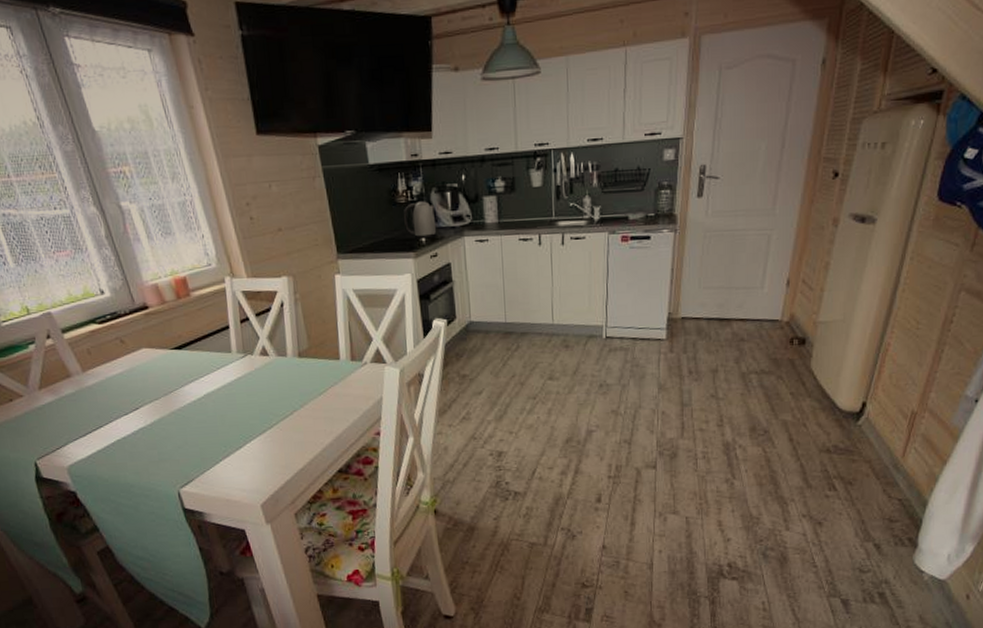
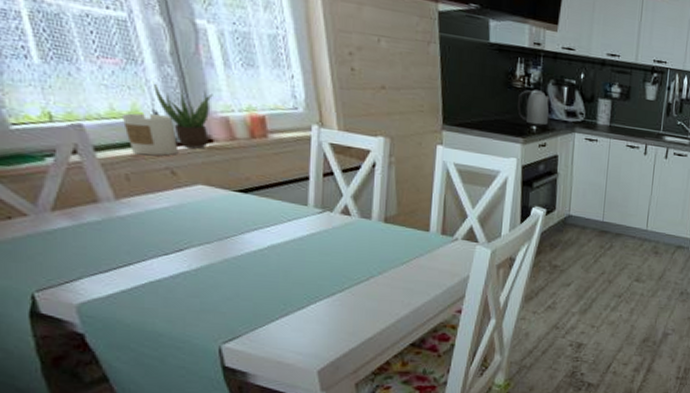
candle: none [77,289,124,330] -> present [121,108,179,156]
potted plant: none [96,264,145,317] -> present [152,81,213,149]

